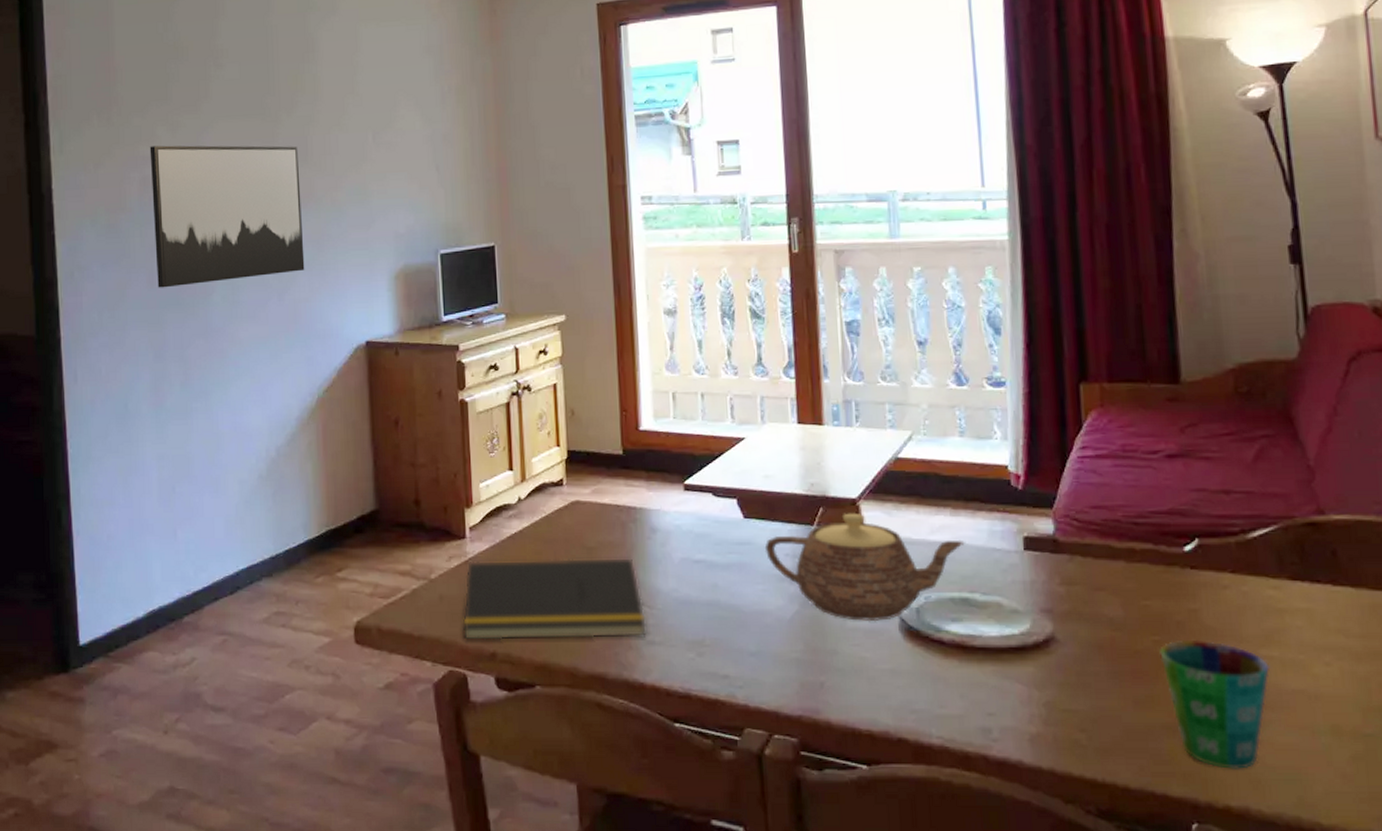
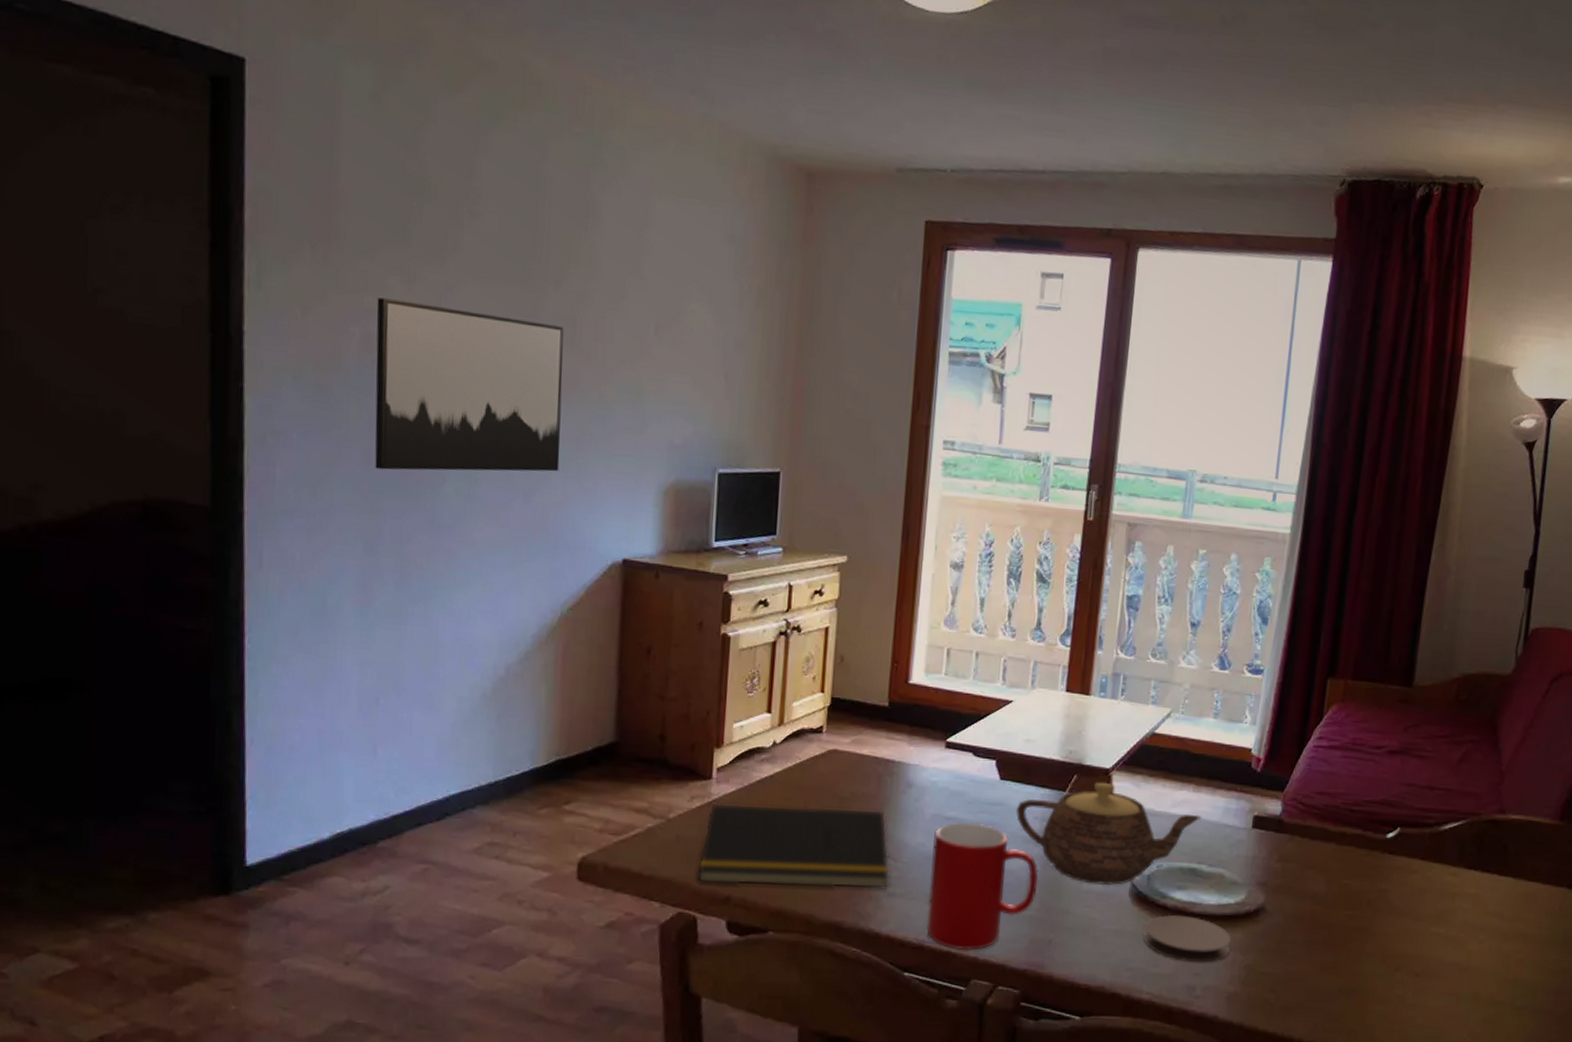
cup: none [685,564,800,698] -> present [926,823,1039,951]
coaster: none [923,649,1024,701] -> present [1144,914,1231,963]
cup: present [1160,639,1271,769] -> none [1349,915,1436,1028]

